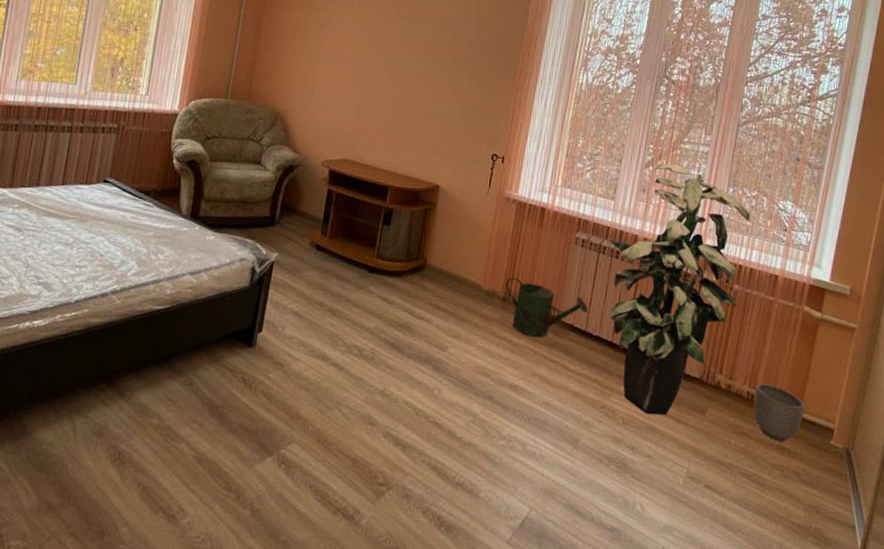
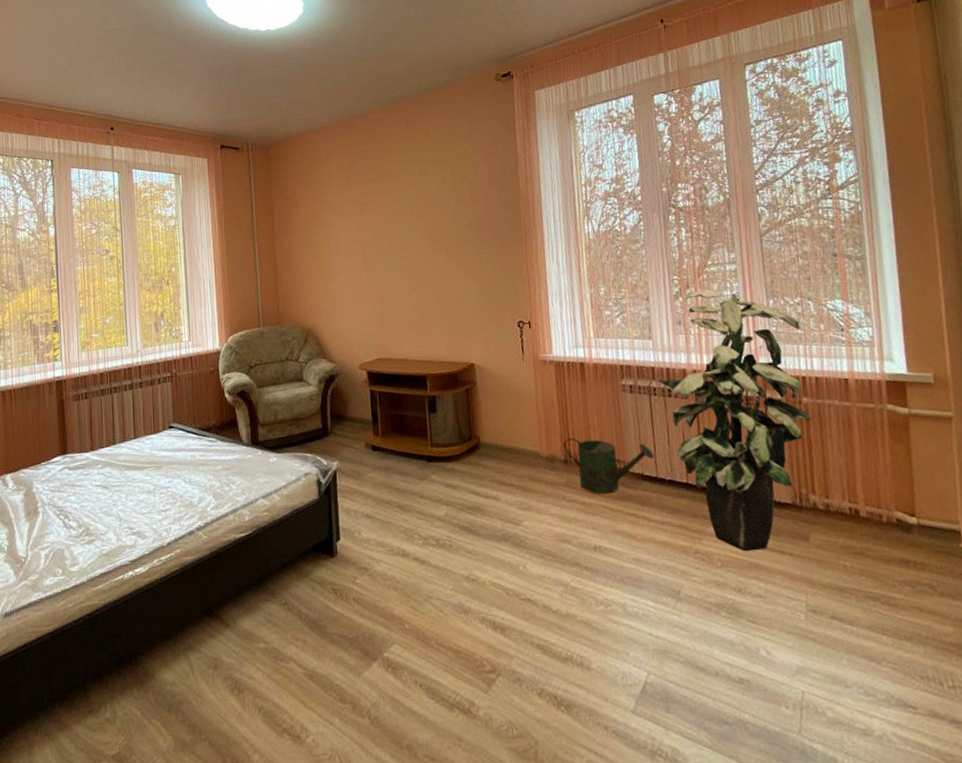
planter: present [753,382,806,442] -> none [856,494,921,555]

